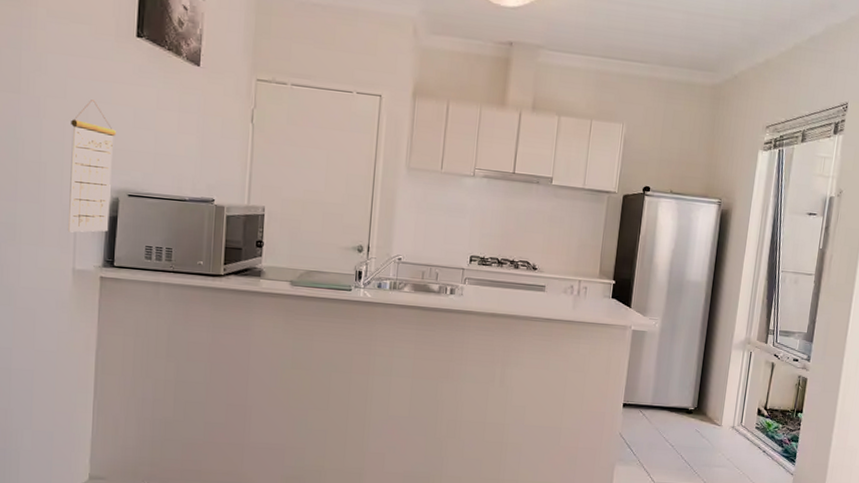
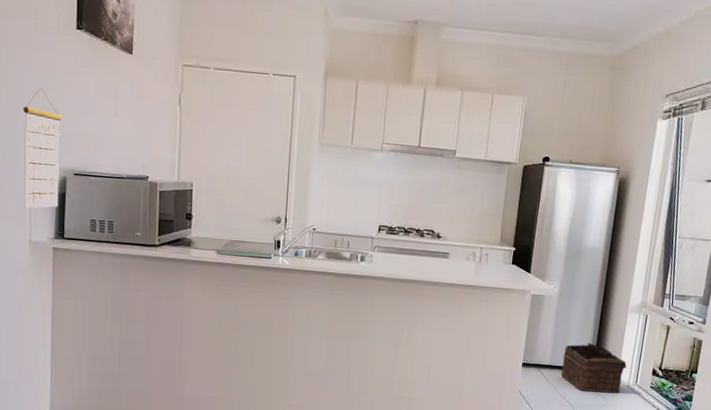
basket: none [663,381,731,435] -> present [560,343,627,394]

